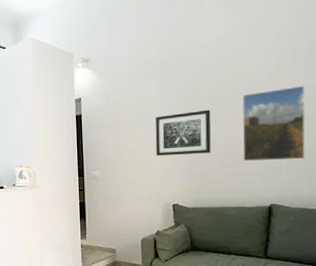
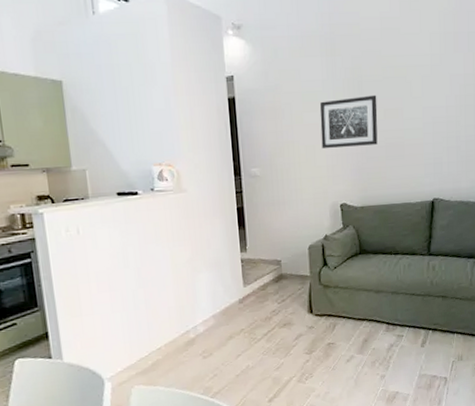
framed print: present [242,85,306,162] -> none [407,71,464,154]

